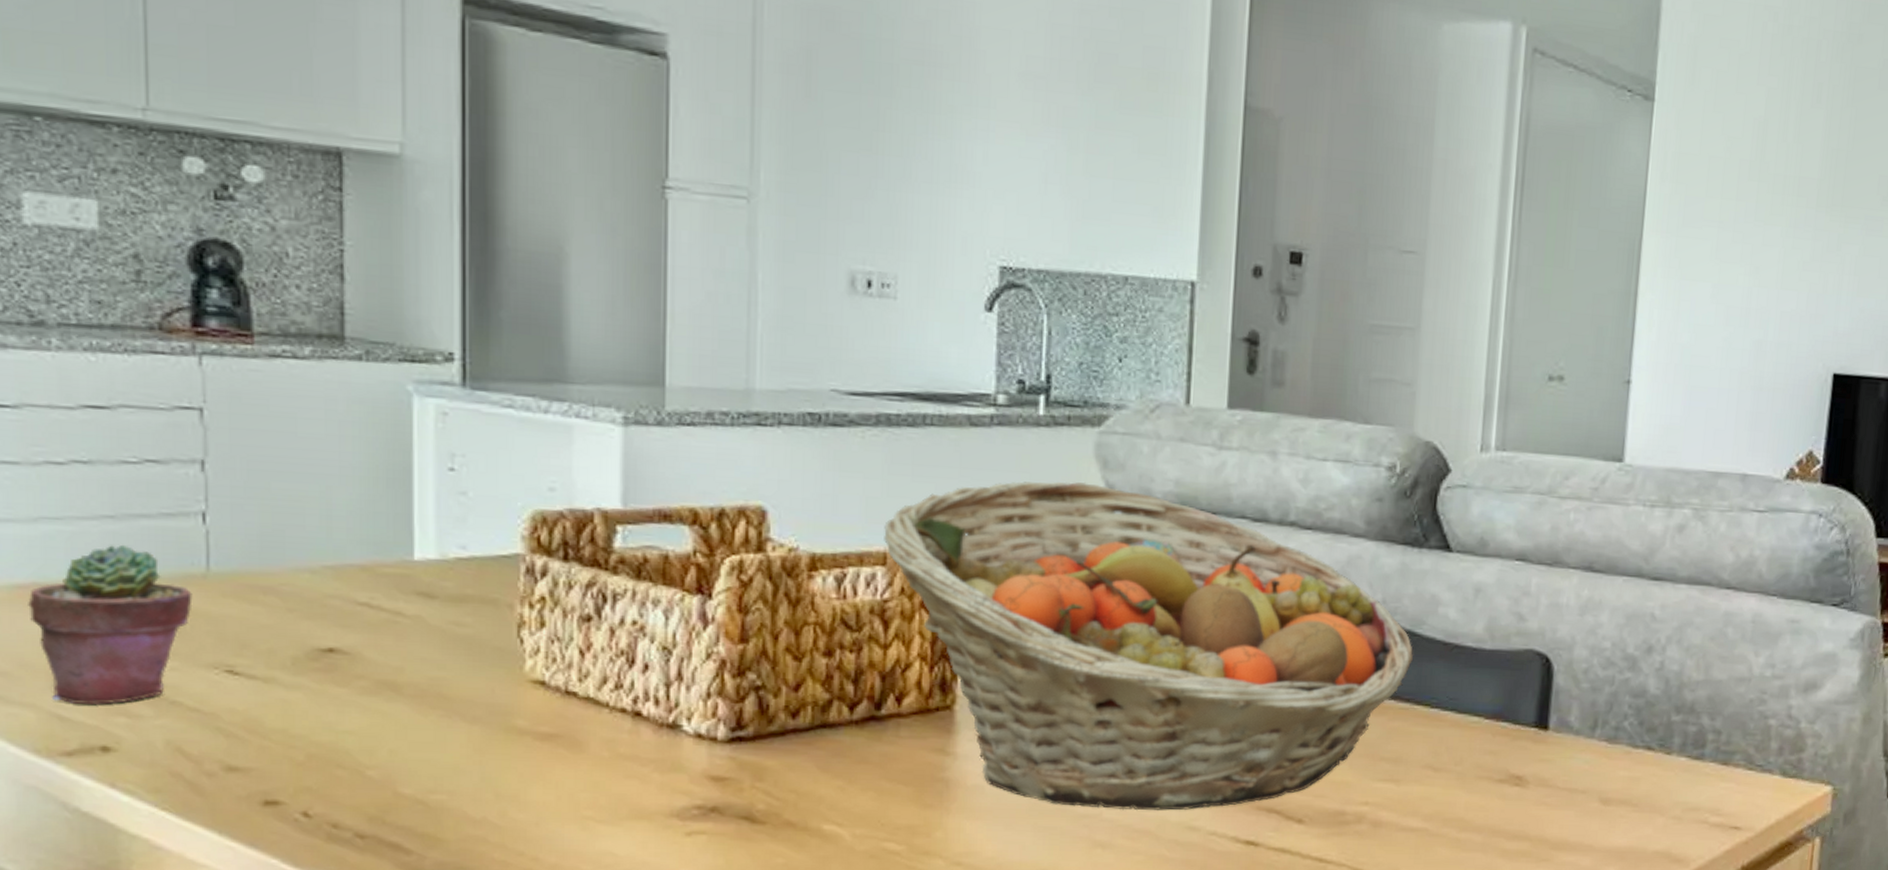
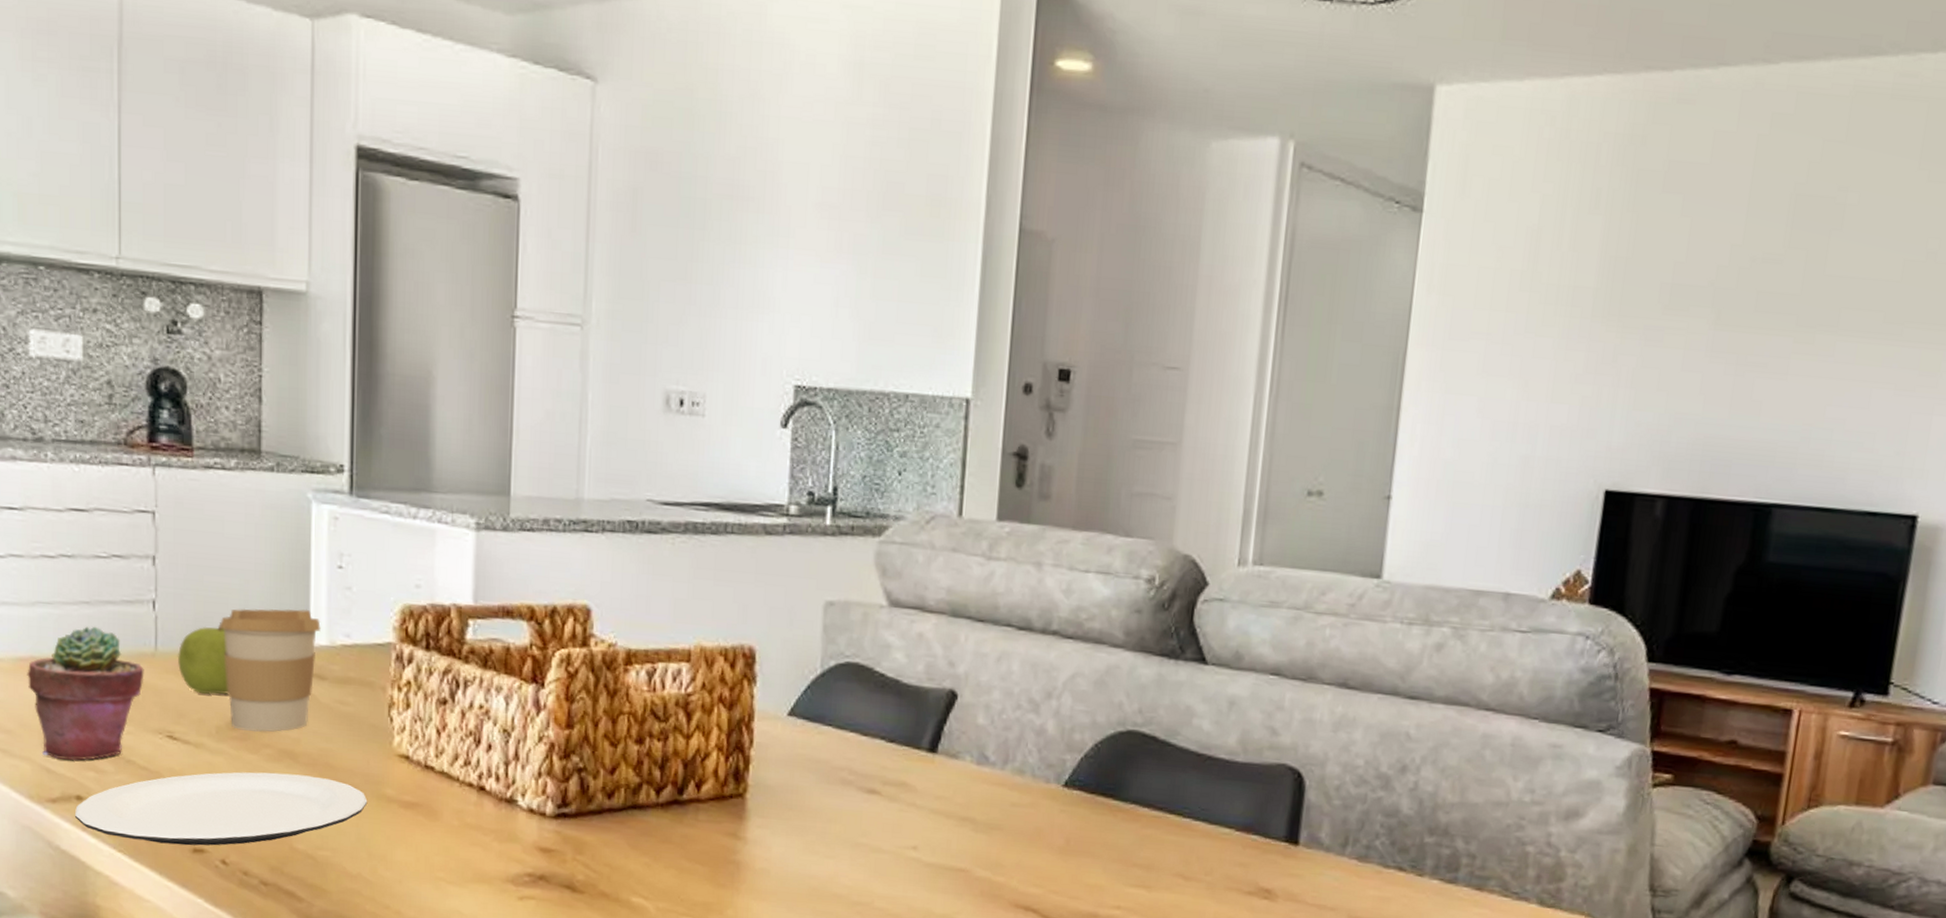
plate: none [100,707,493,798] -> present [75,772,368,846]
fruit: none [237,536,307,621] -> present [177,622,228,695]
coffee cup: none [294,518,428,662] -> present [220,608,321,733]
fruit basket: present [884,481,1414,811] -> none [689,586,1168,903]

